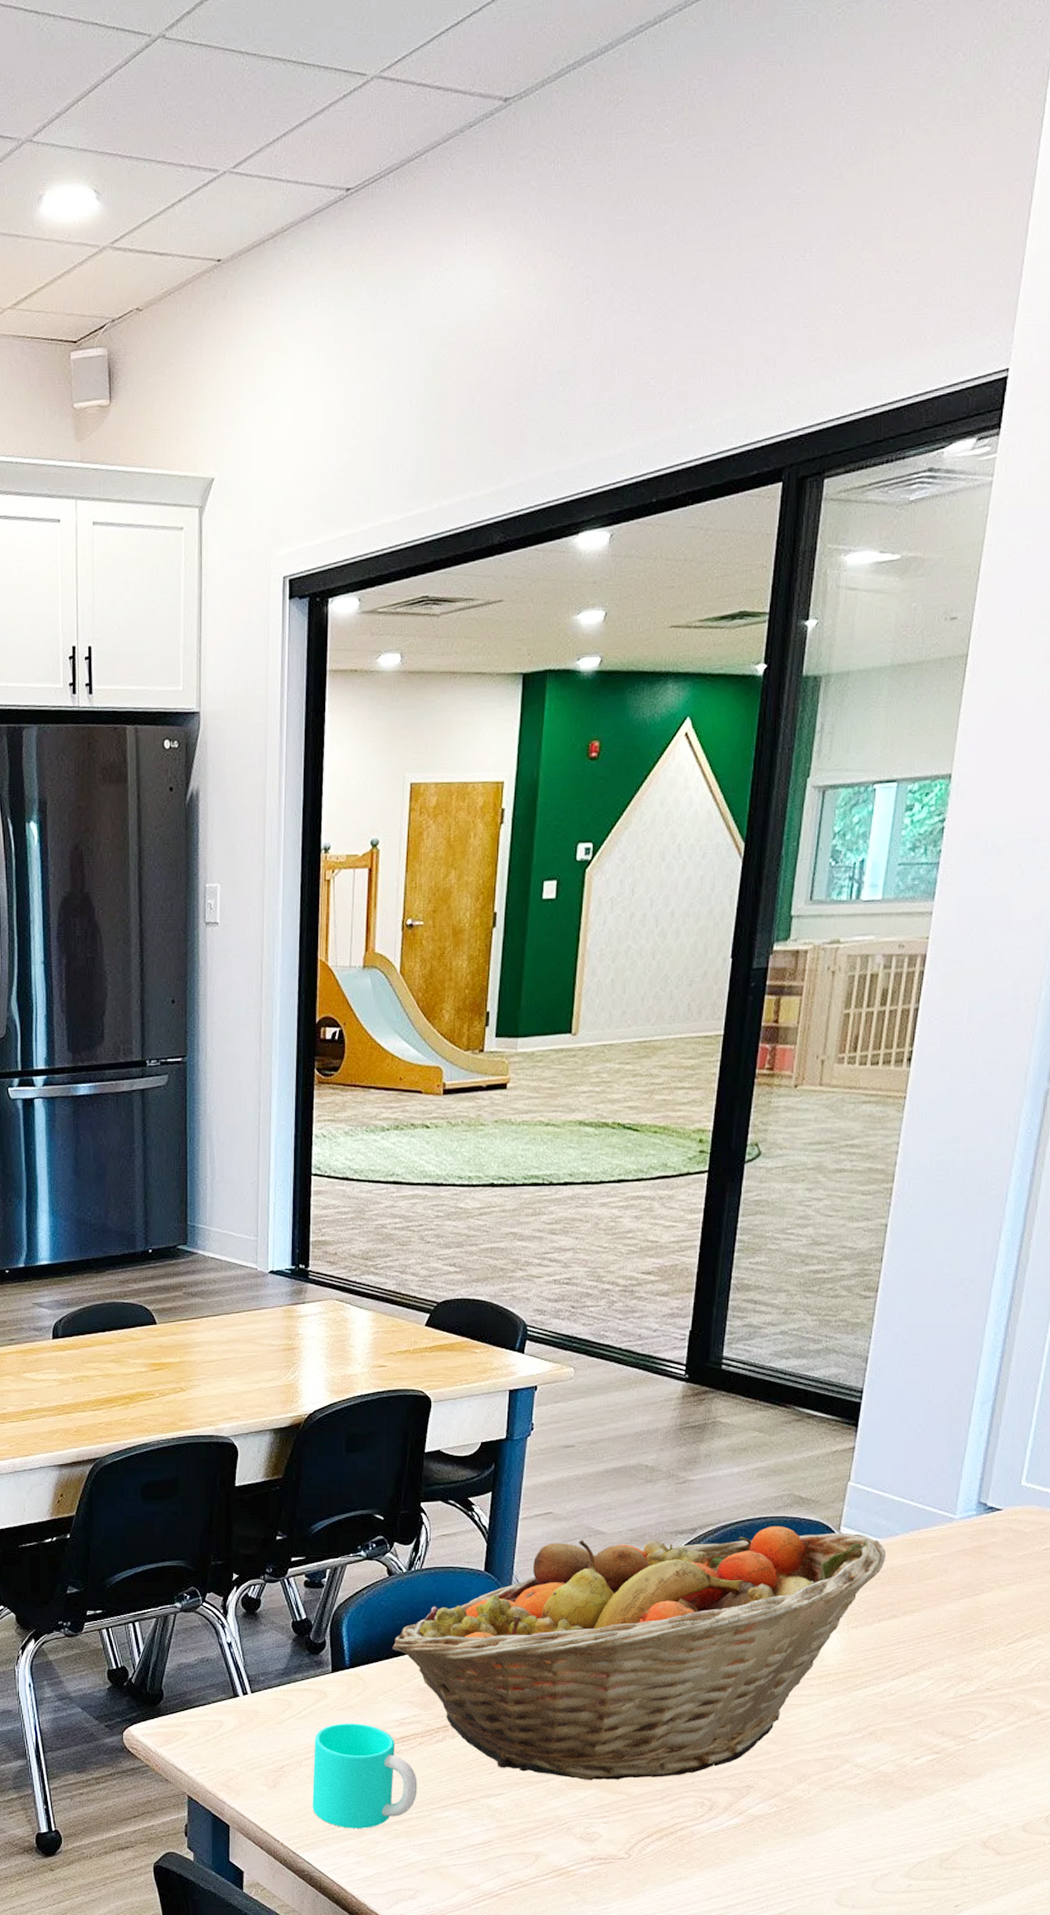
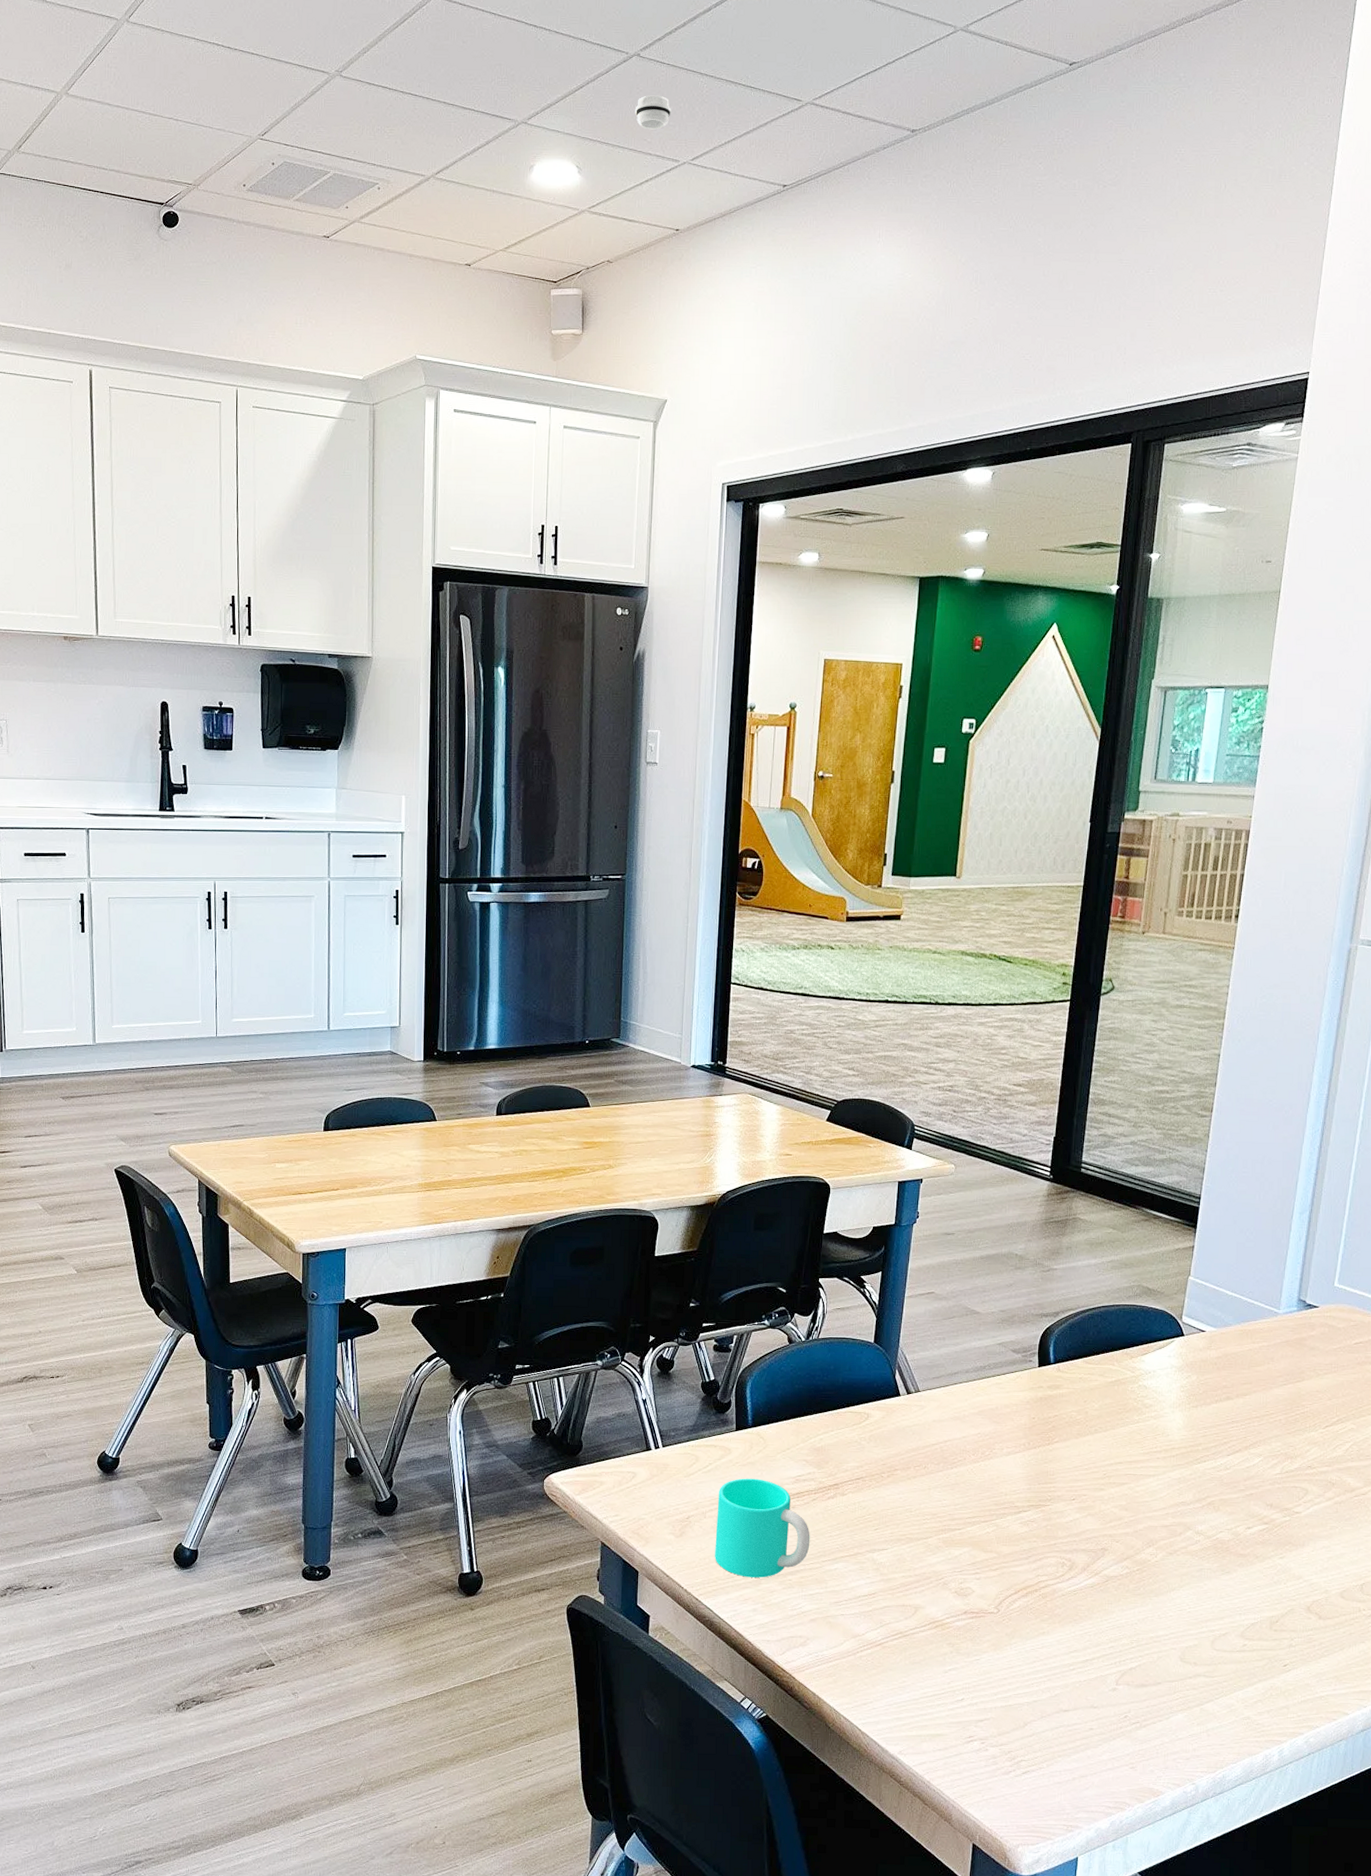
smoke detector: none [161,87,206,134] -> present [634,95,671,130]
fruit basket: present [392,1526,886,1780] -> none [791,1313,1221,1539]

